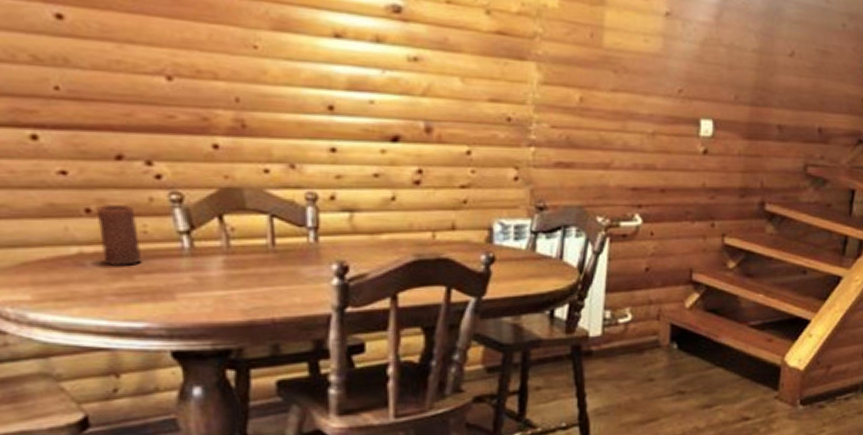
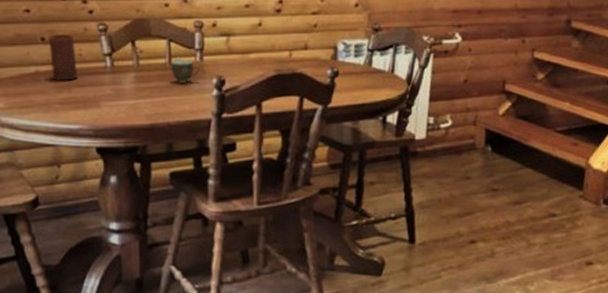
teacup: none [273,236,315,269] -> present [170,56,200,82]

